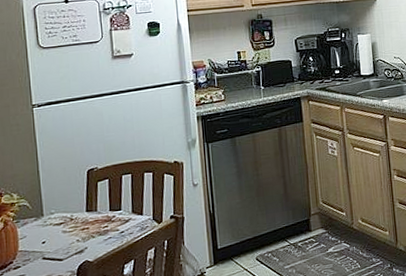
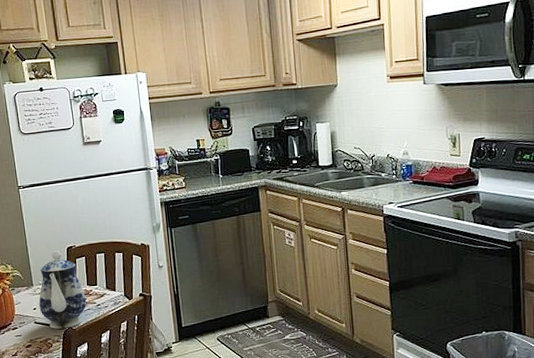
teapot: none [49,174,108,264] -> present [39,250,87,329]

